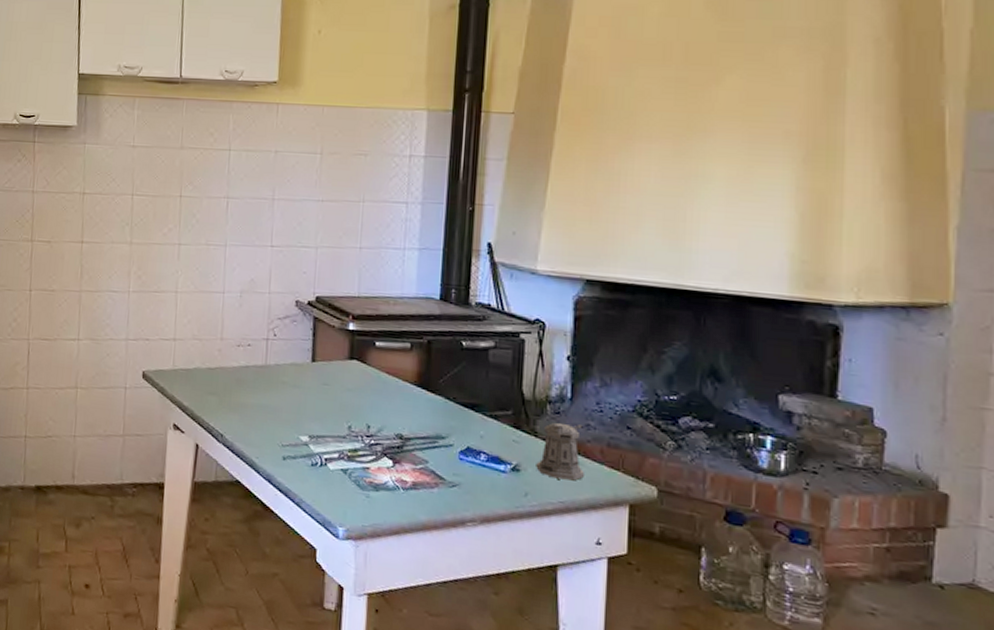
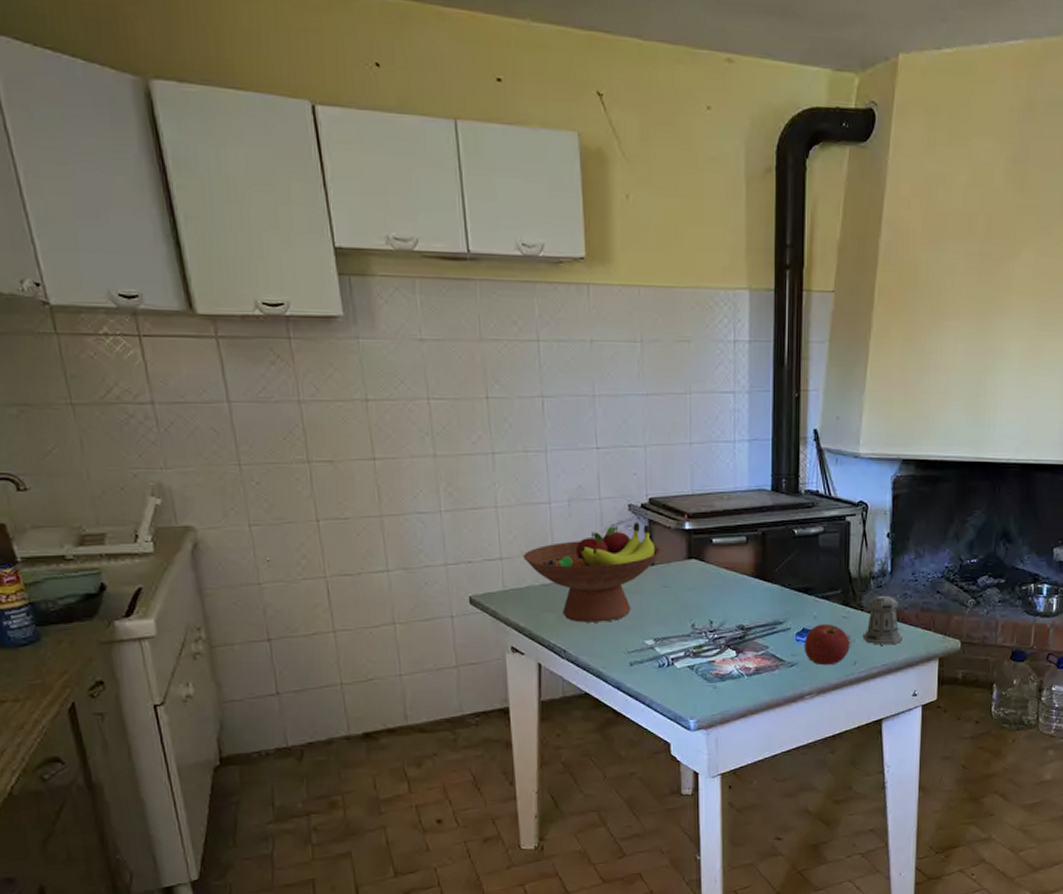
fruit bowl: none [194,317,324,412] -> present [523,521,662,623]
apple: none [467,445,521,493] -> present [804,624,850,666]

